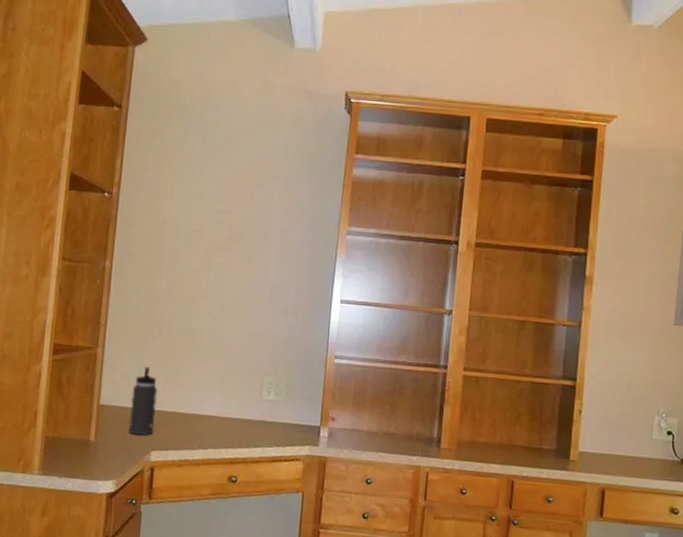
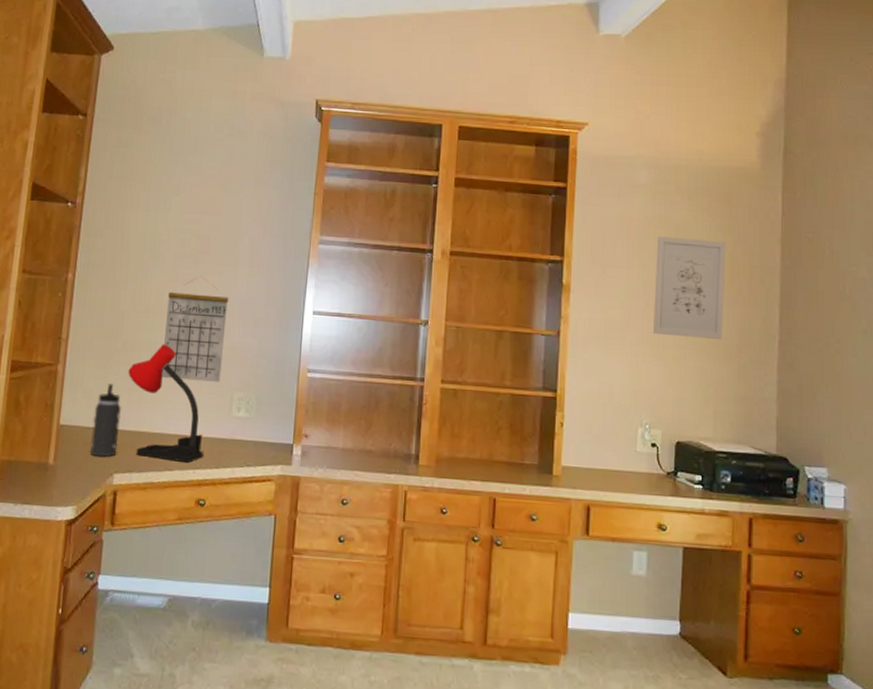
desk lamp: none [163,330,235,442] -> present [128,344,203,463]
calendar: none [195,264,260,367] -> present [161,275,229,382]

